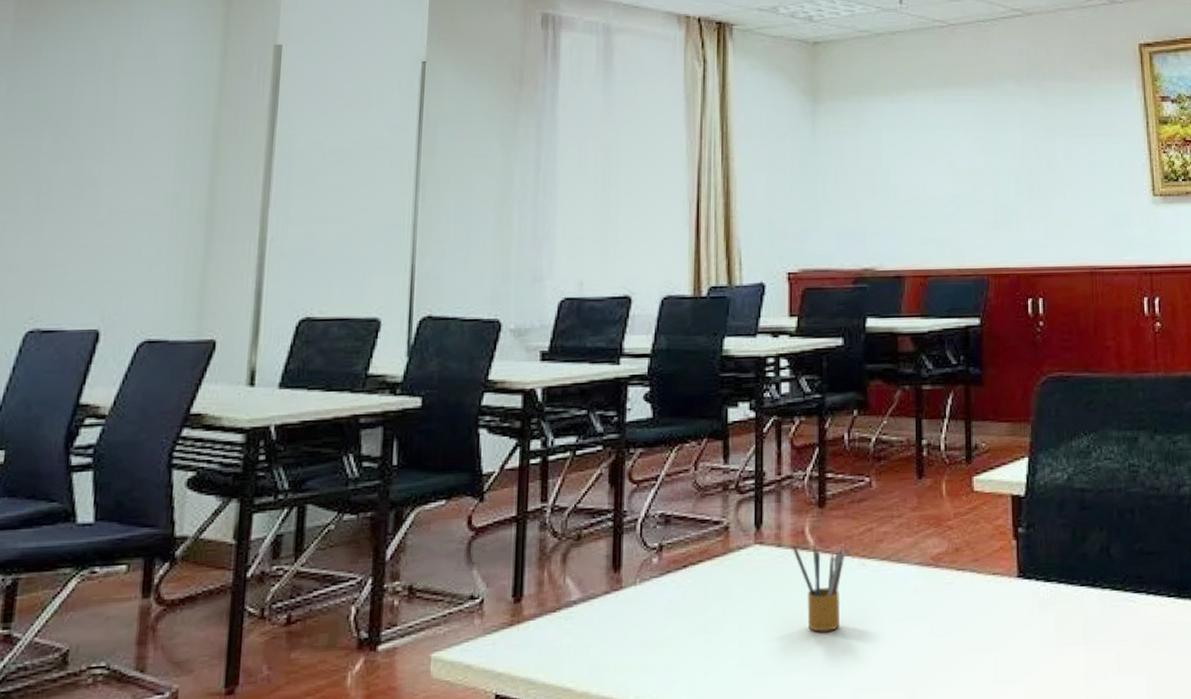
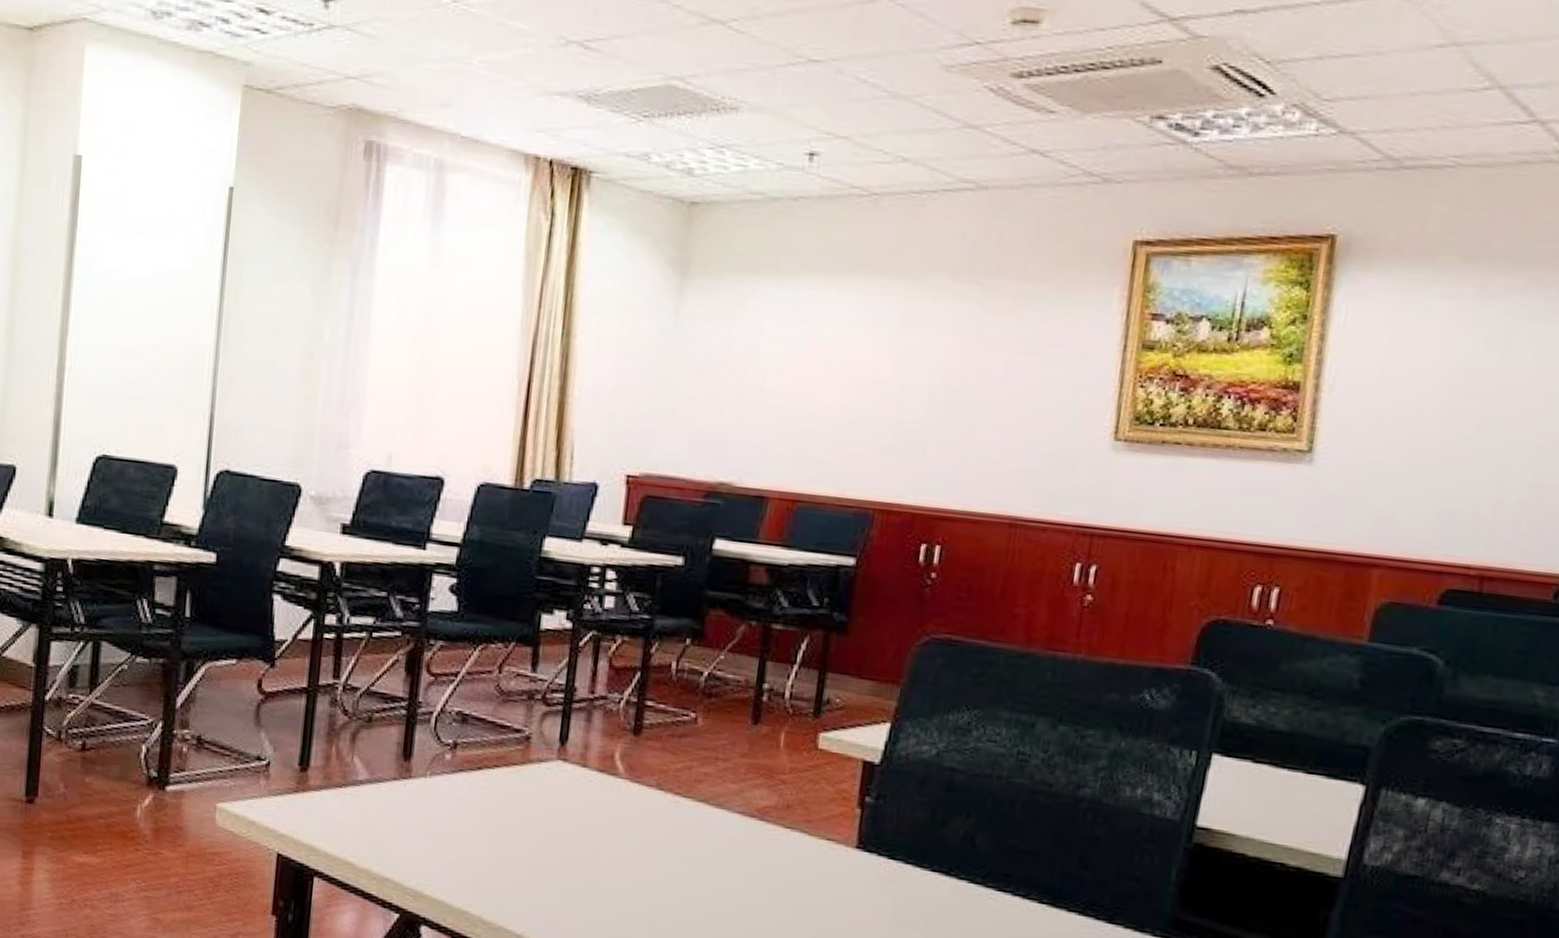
pencil box: present [793,543,845,632] -> none [599,768,658,862]

